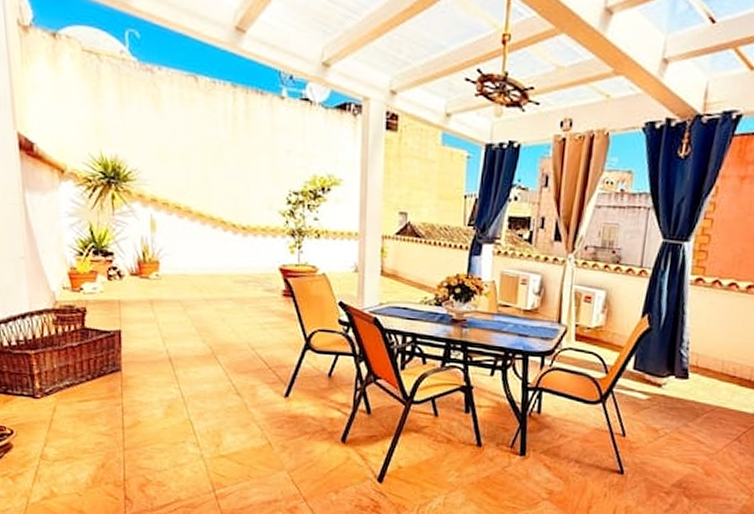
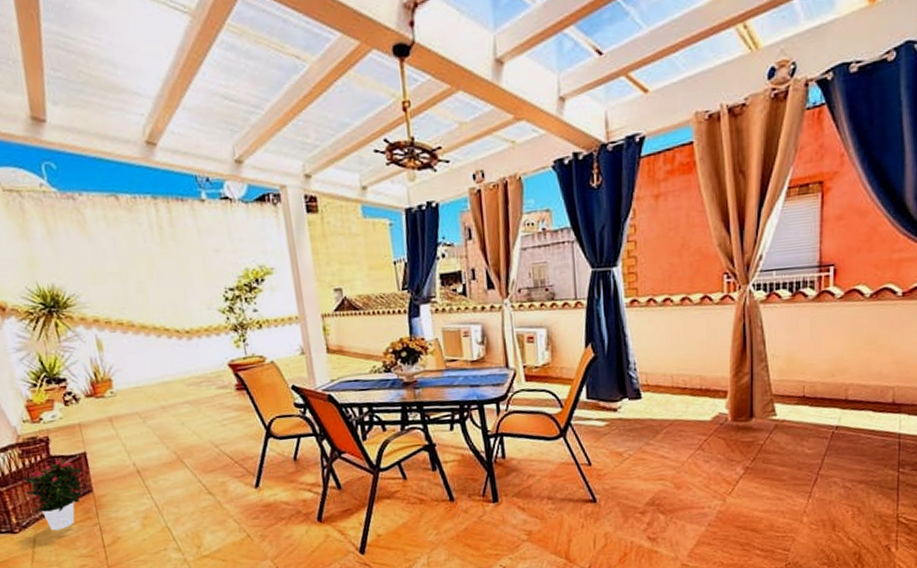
potted flower: none [54,332,113,404] -> present [24,459,82,531]

